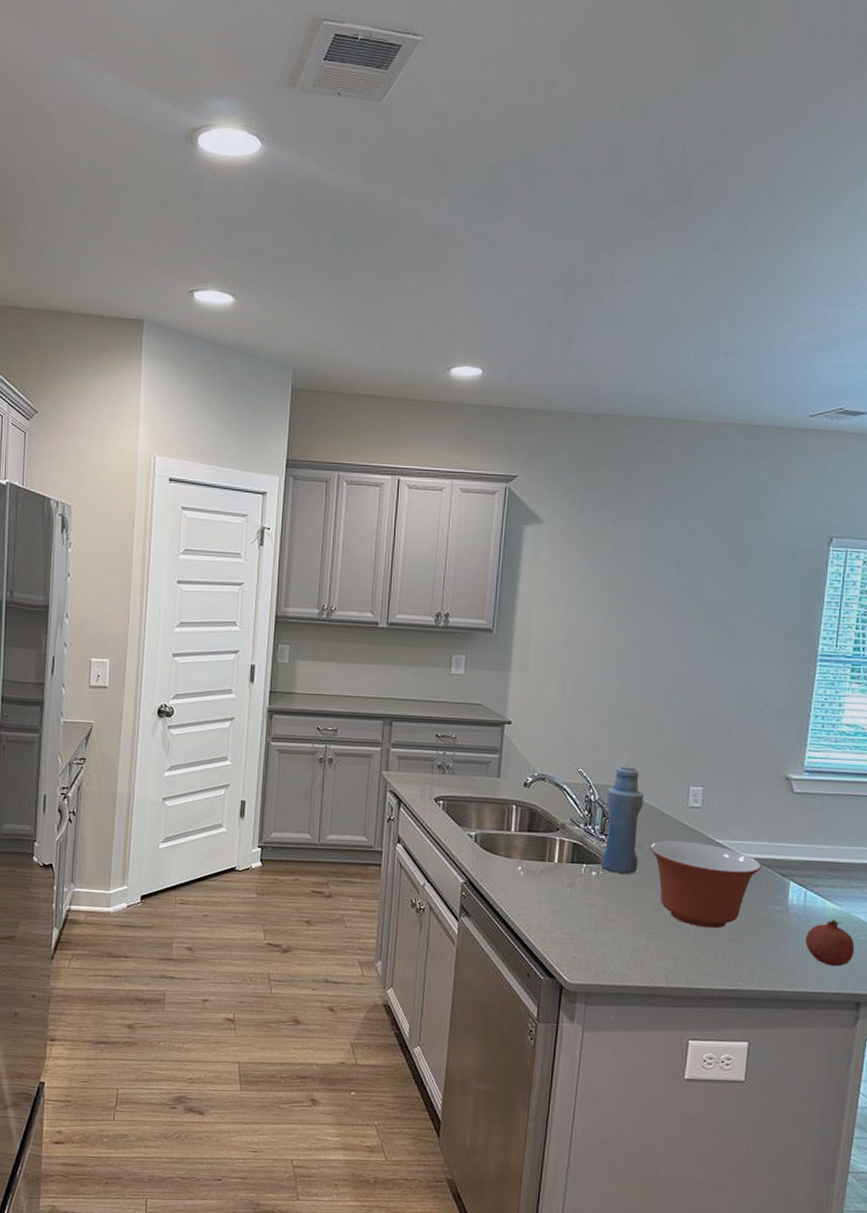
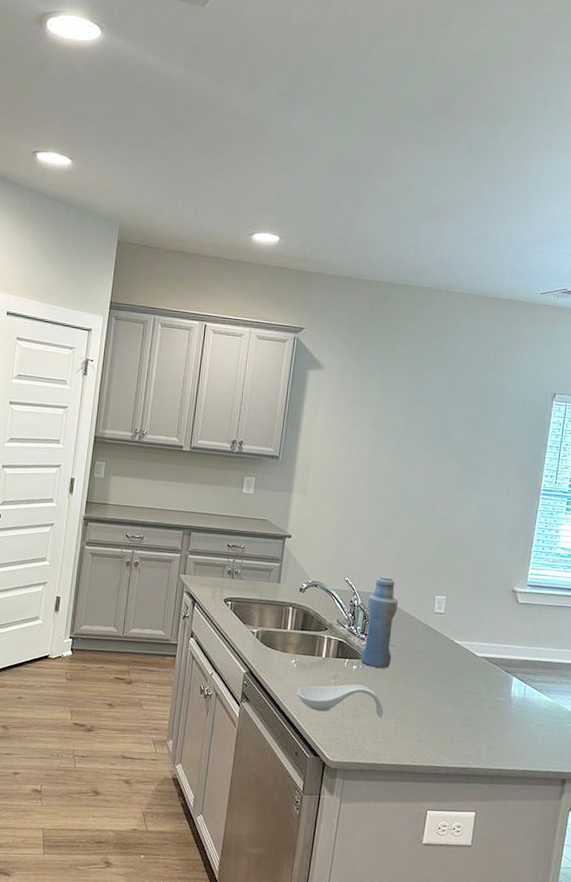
spoon rest: none [525,893,631,932] -> present [297,684,384,717]
mixing bowl: present [650,840,761,929] -> none [401,640,491,716]
fruit: present [805,919,855,967] -> none [523,710,563,749]

